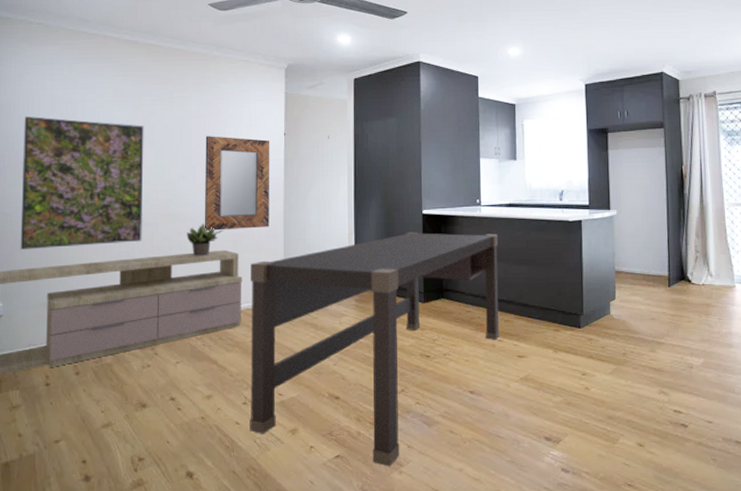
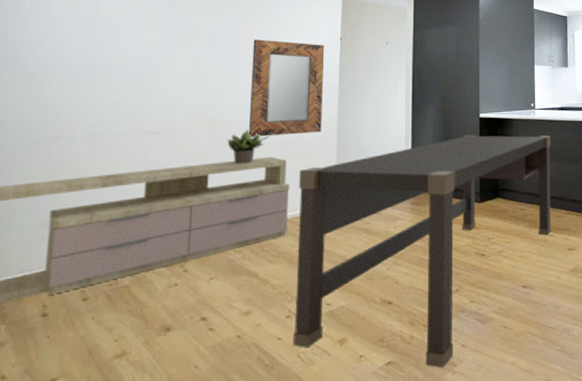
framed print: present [20,116,144,250] -> none [16,13,182,162]

